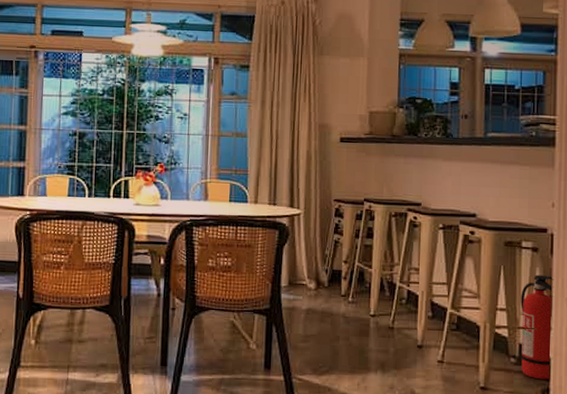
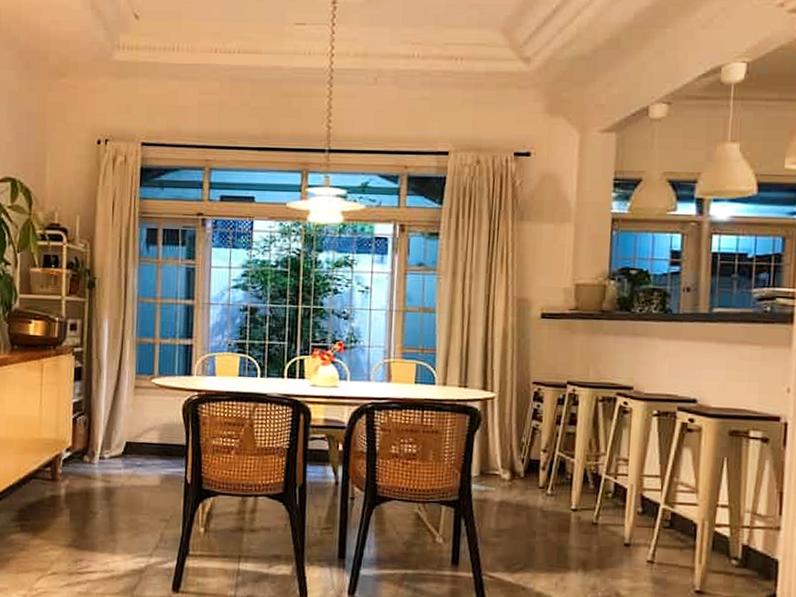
fire extinguisher: present [520,275,554,380] -> none [743,468,786,585]

